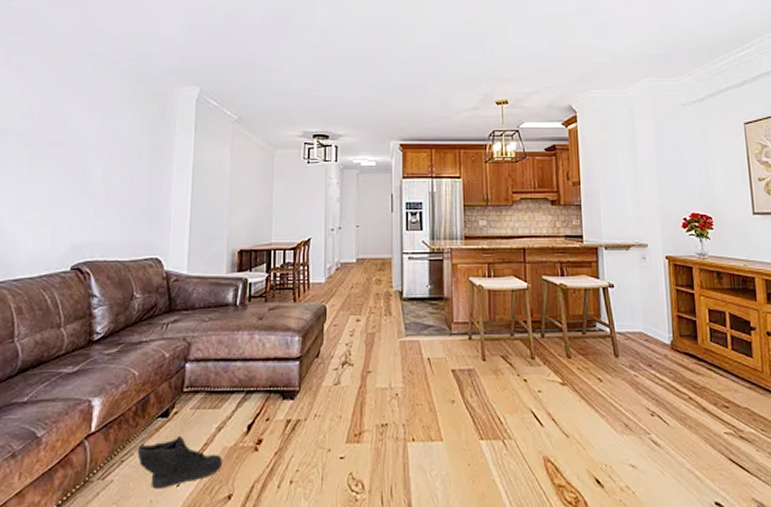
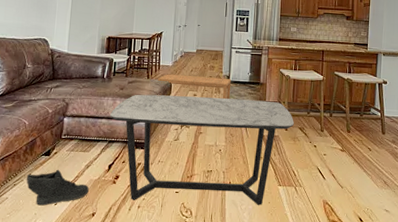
coffee table: none [247,322,494,473] -> present [110,94,294,205]
side table: none [308,293,406,325] -> present [157,74,232,100]

